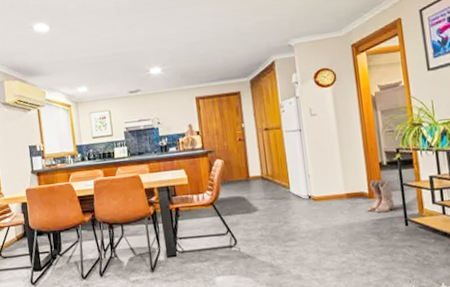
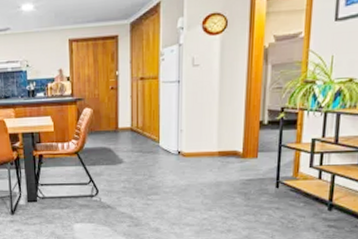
boots: present [366,179,395,213] -> none [237,138,270,173]

